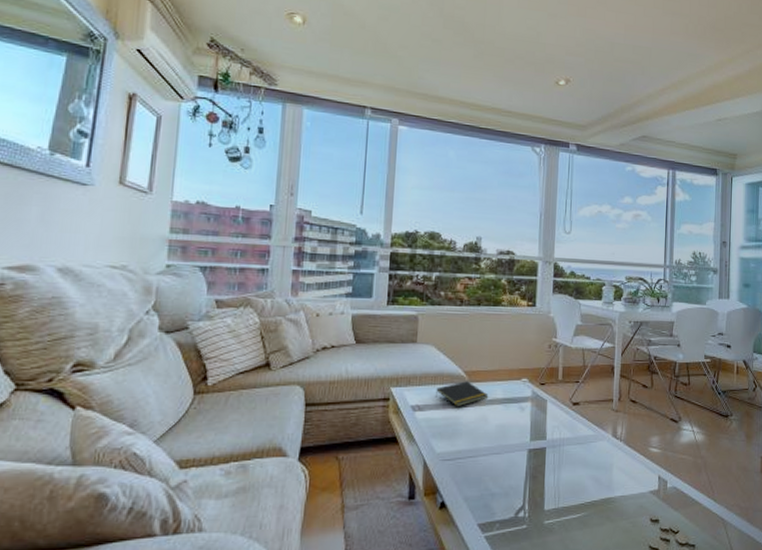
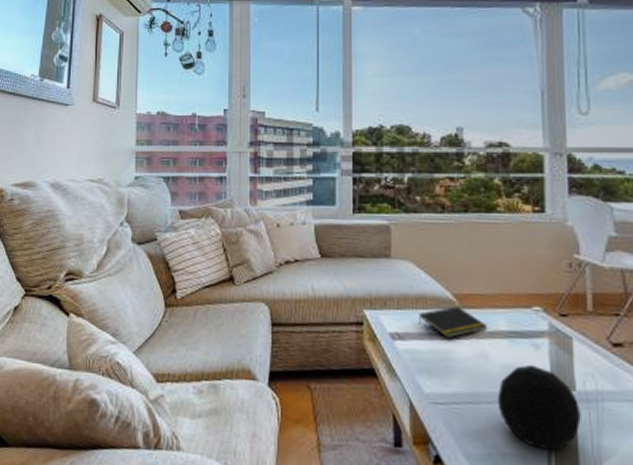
decorative orb: none [491,423,549,486] -> present [497,364,581,450]

